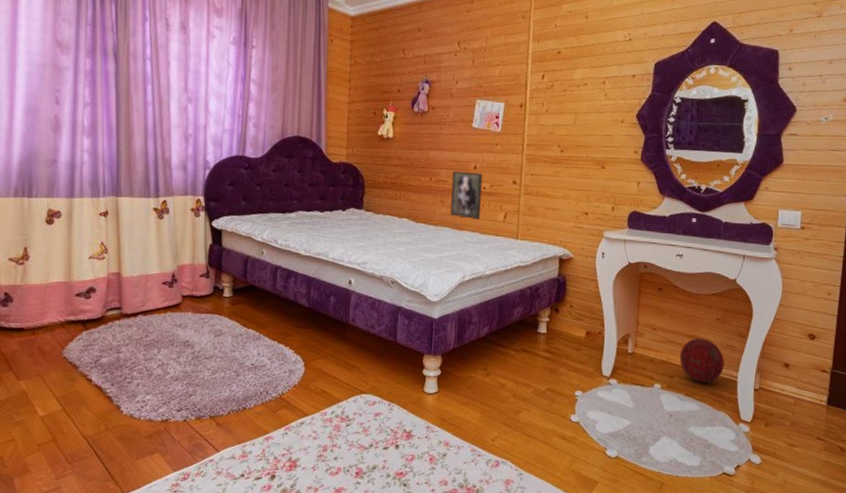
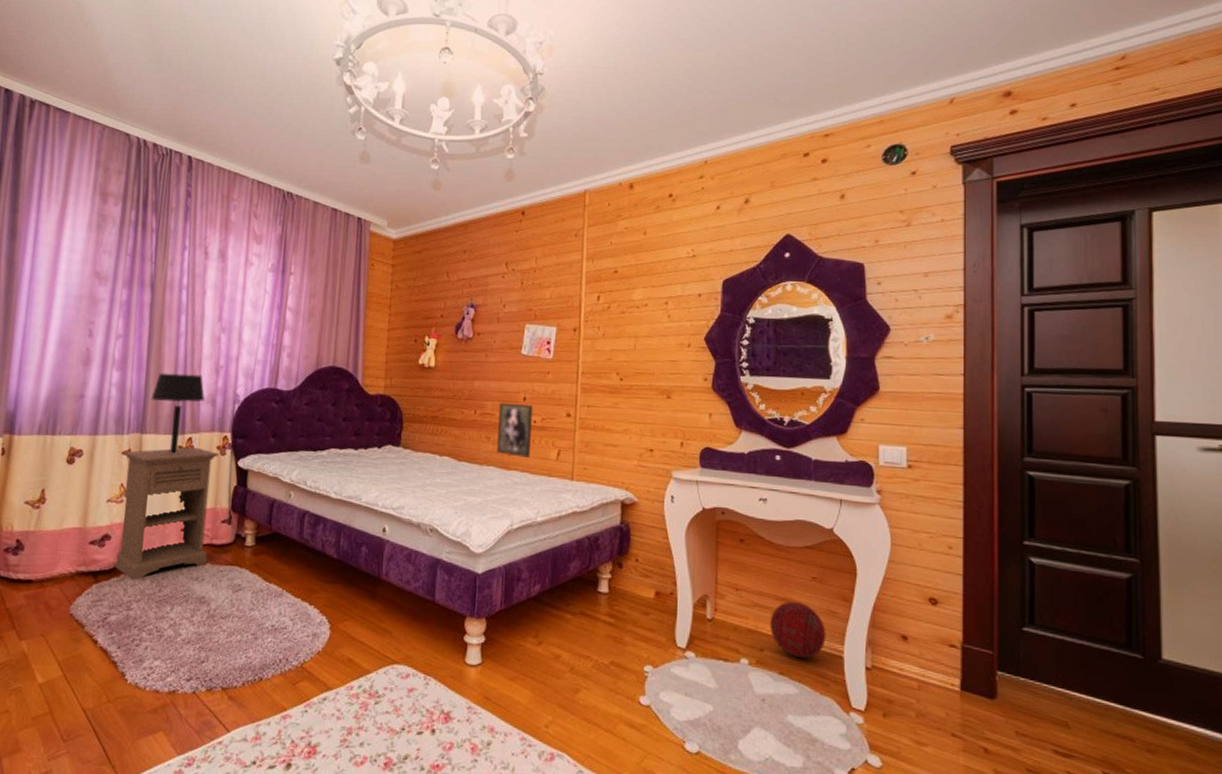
nightstand: none [101,209,193,327] -> present [114,447,219,580]
table lamp: none [123,140,177,216] -> present [151,372,205,454]

